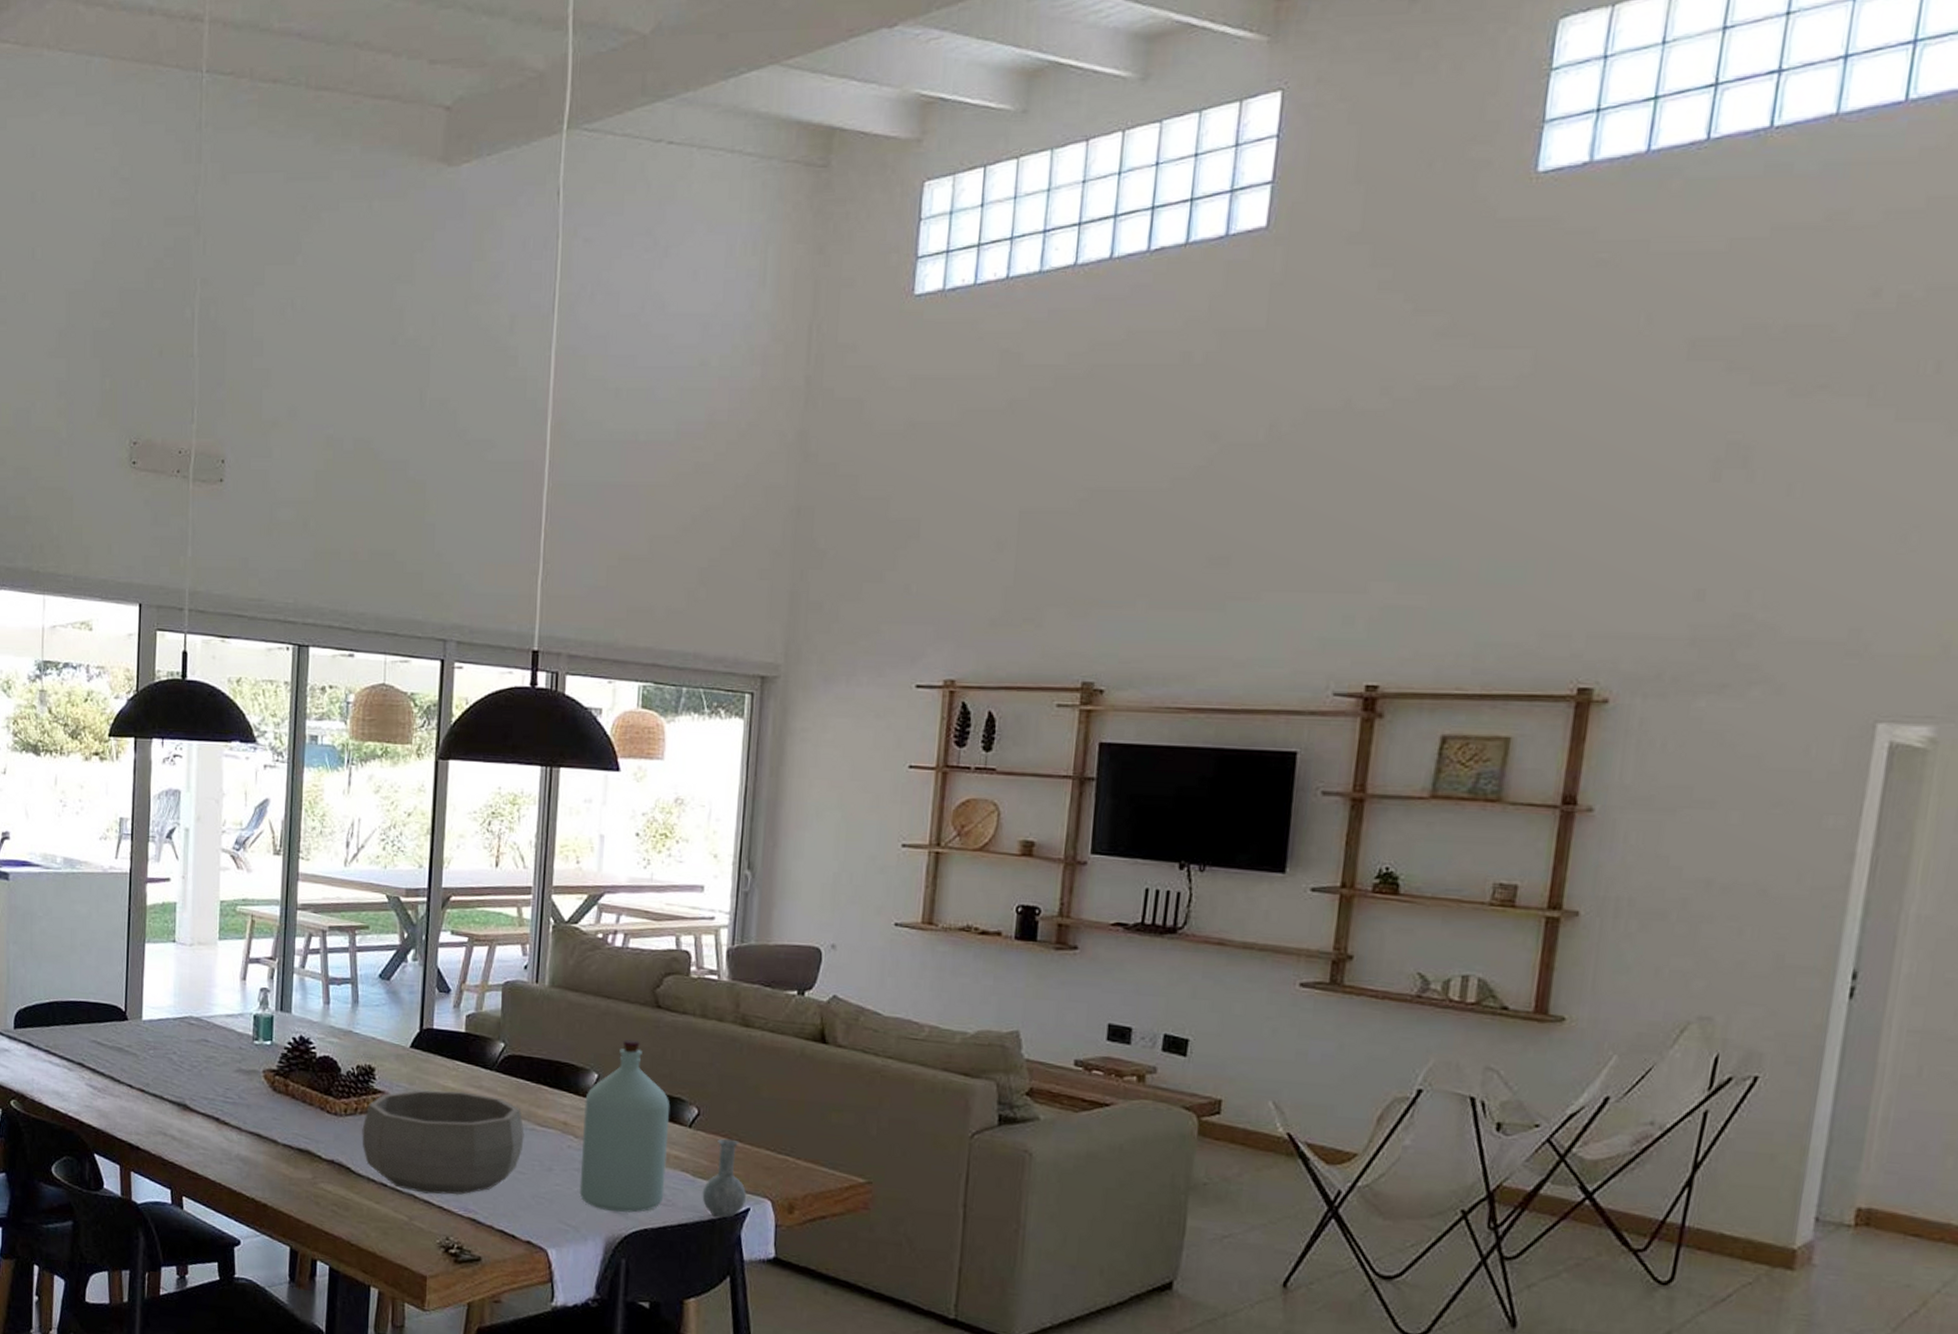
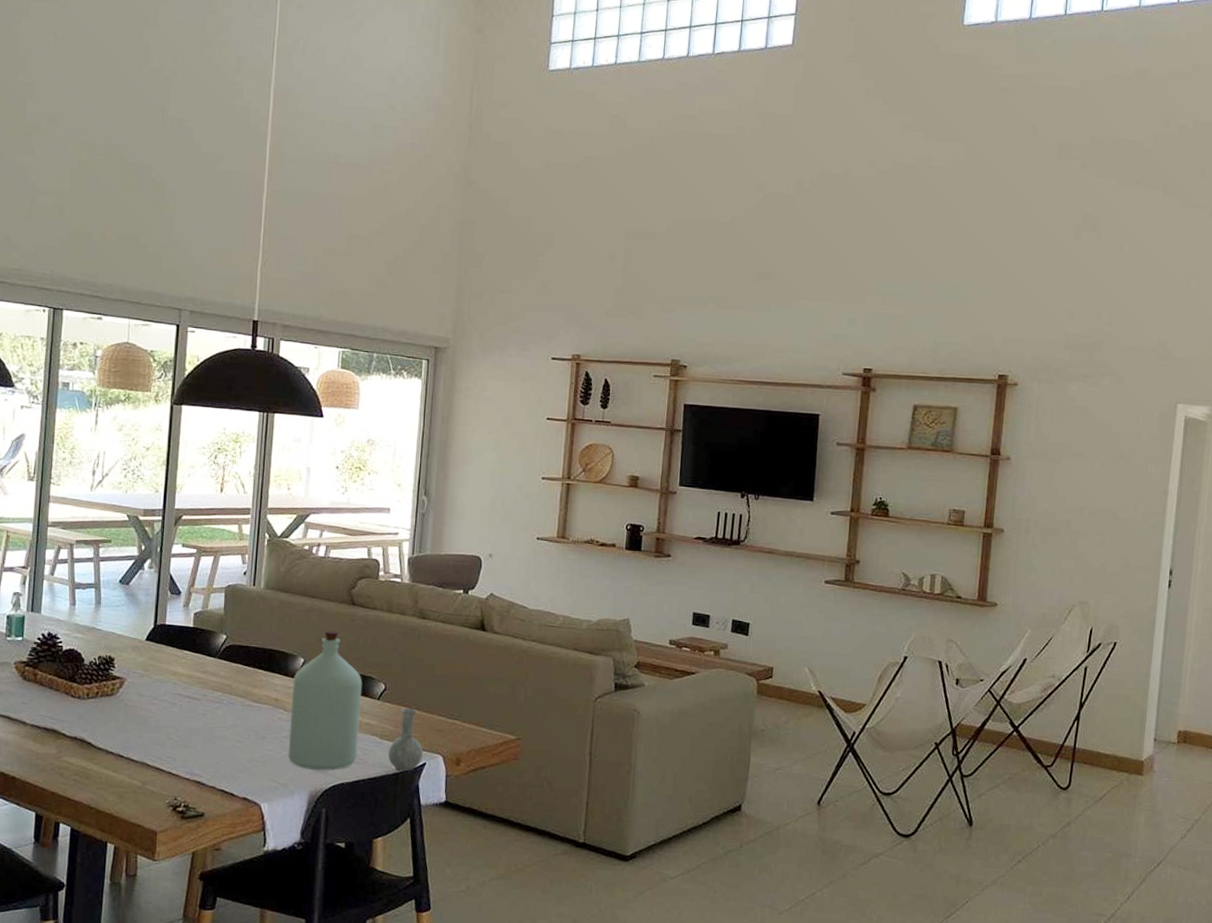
decorative bowl: present [362,1090,525,1196] -> none [102,675,242,762]

